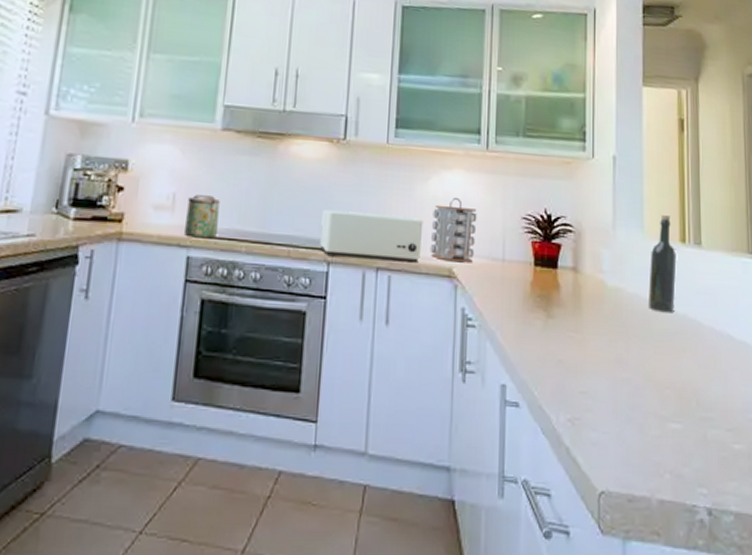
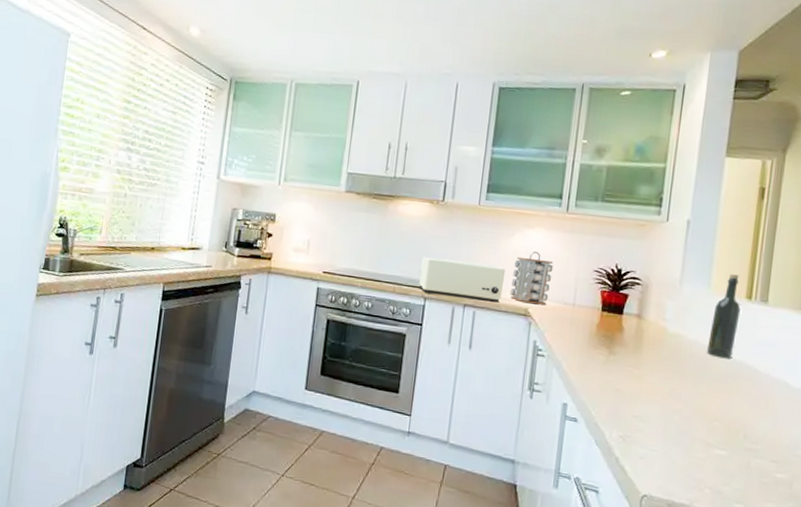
canister: present [183,195,220,239] -> none [315,242,343,276]

